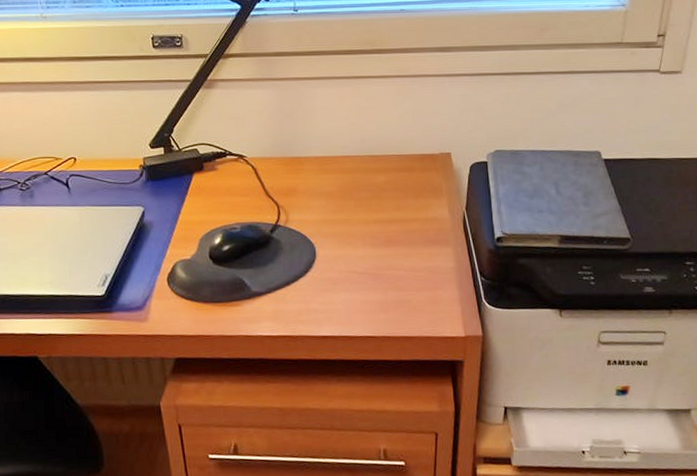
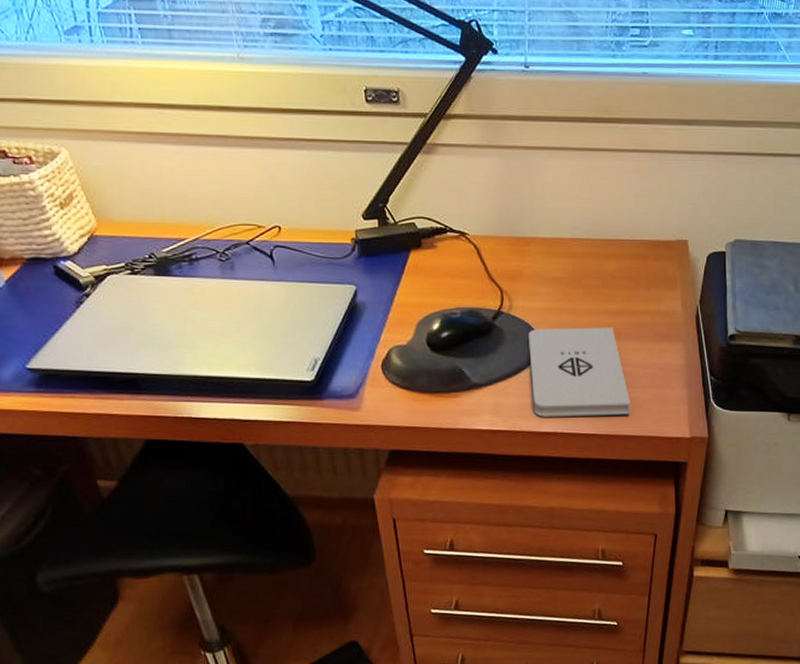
notepad: none [304,234,405,322] -> present [528,327,631,417]

